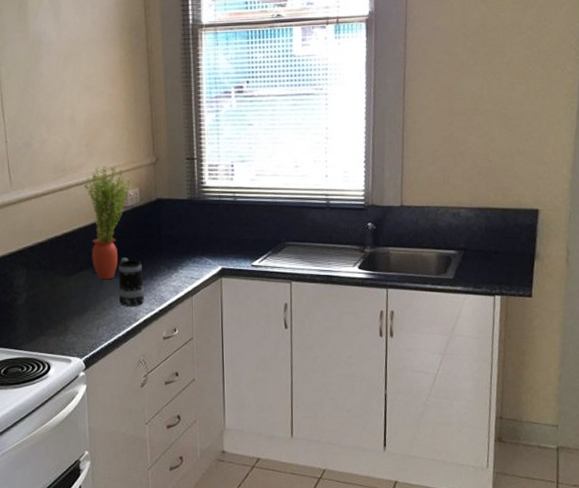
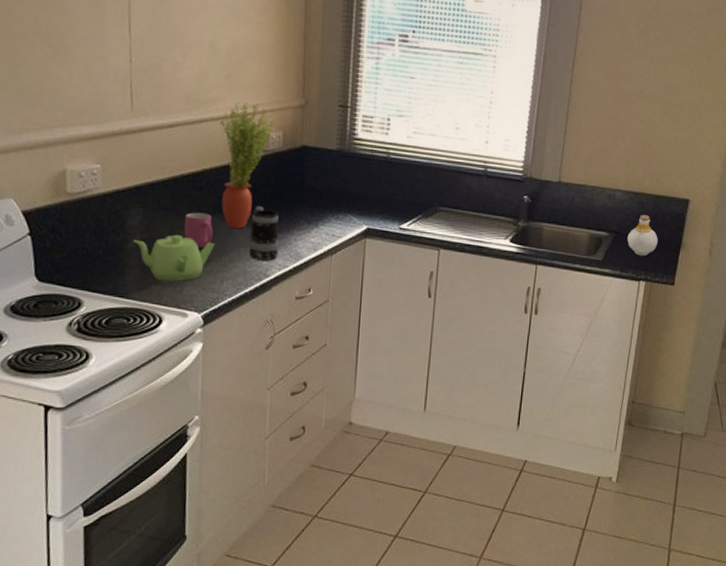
teapot: none [21,289,89,332] -> present [133,234,215,281]
mug: none [62,268,87,299] -> present [184,212,213,248]
bottle: none [477,229,510,271] -> present [627,215,658,256]

